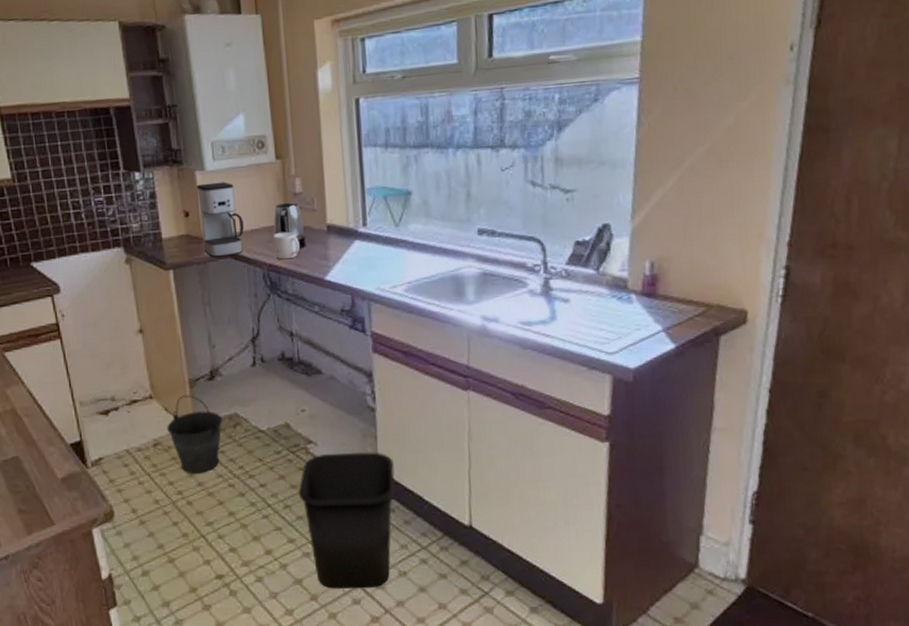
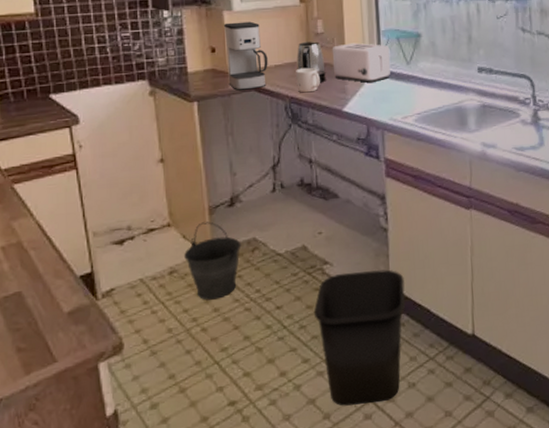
toaster: none [311,203,377,248] -> present [332,42,391,83]

